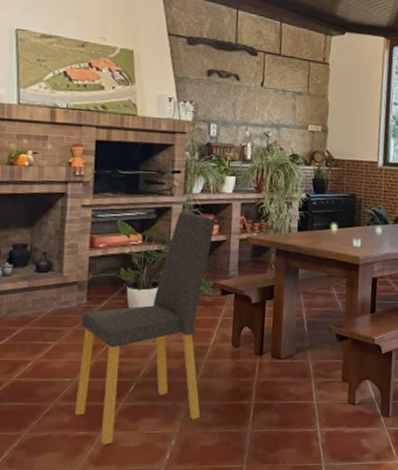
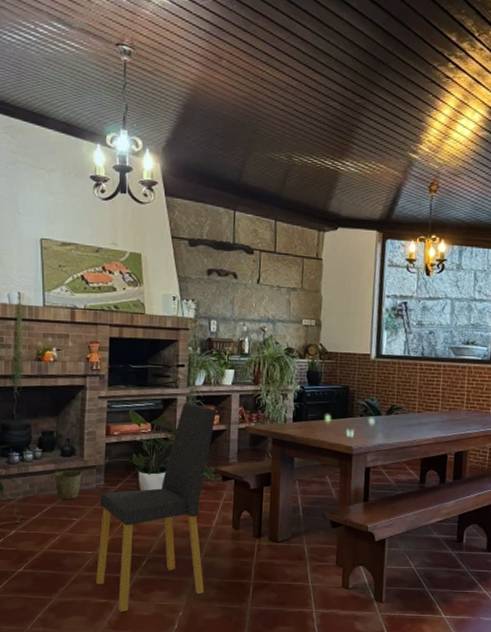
bucket: none [26,273,61,321] -> present [54,457,82,499]

